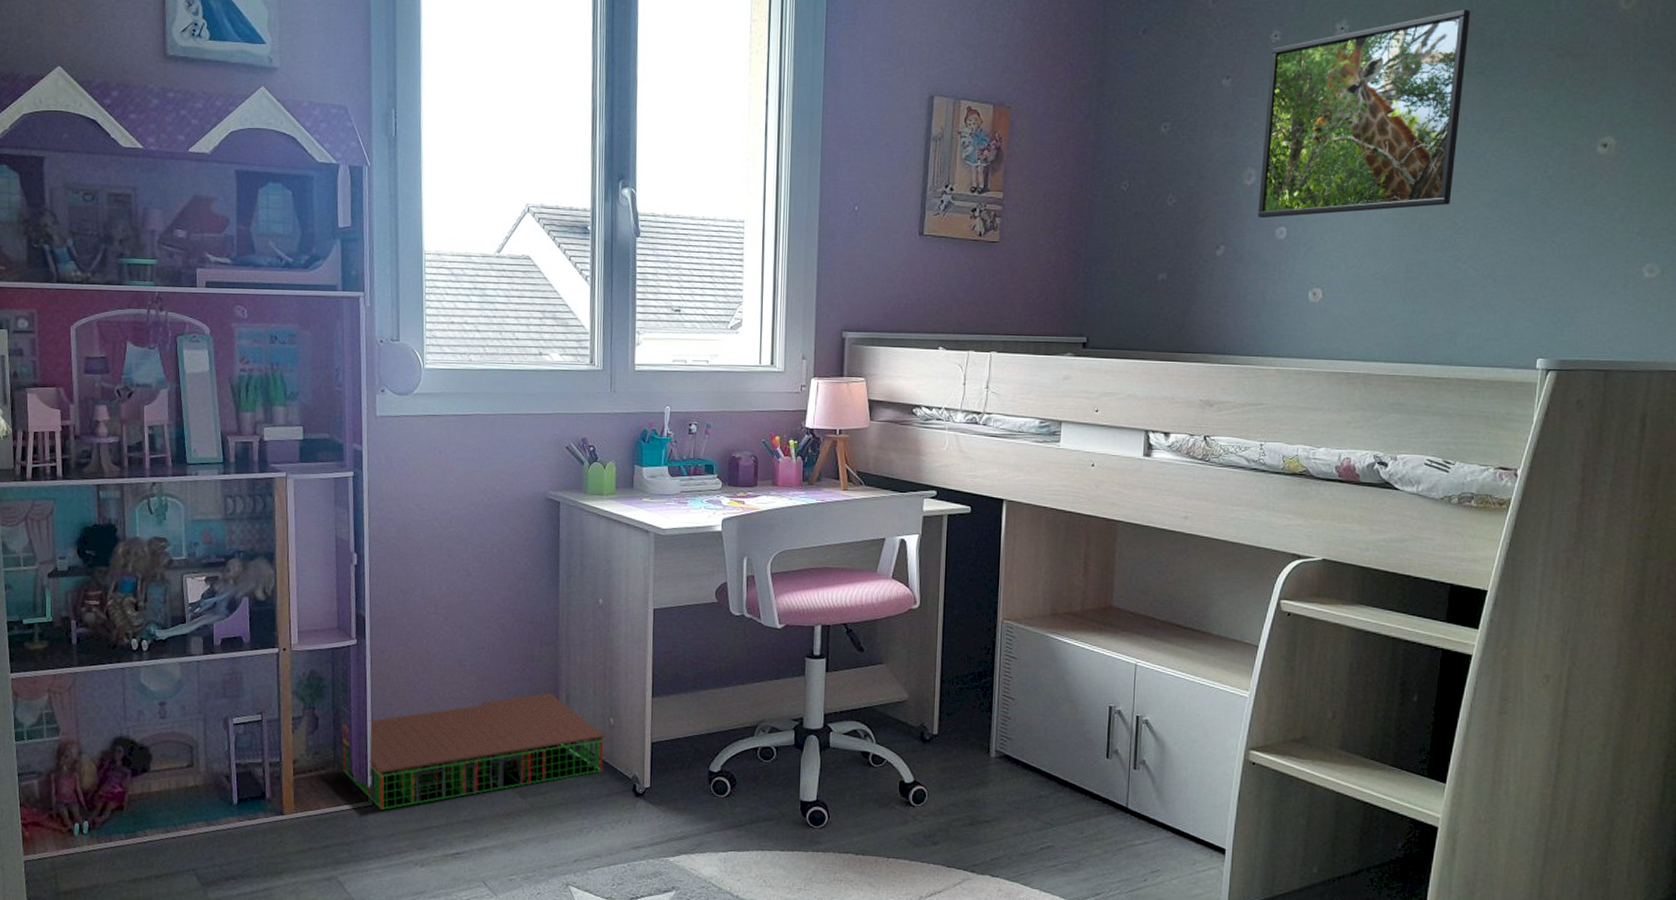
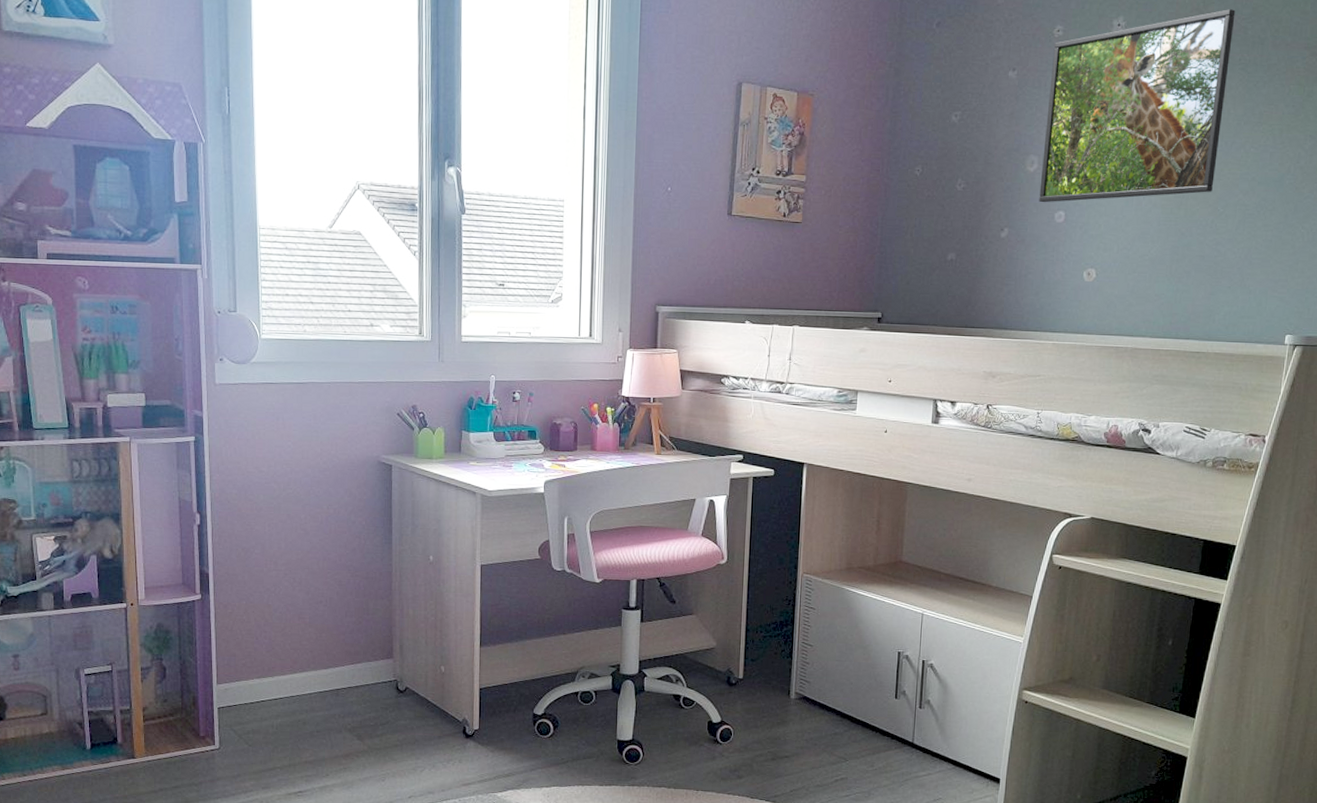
storage bin: present [340,693,606,810] -> none [187,643,437,752]

